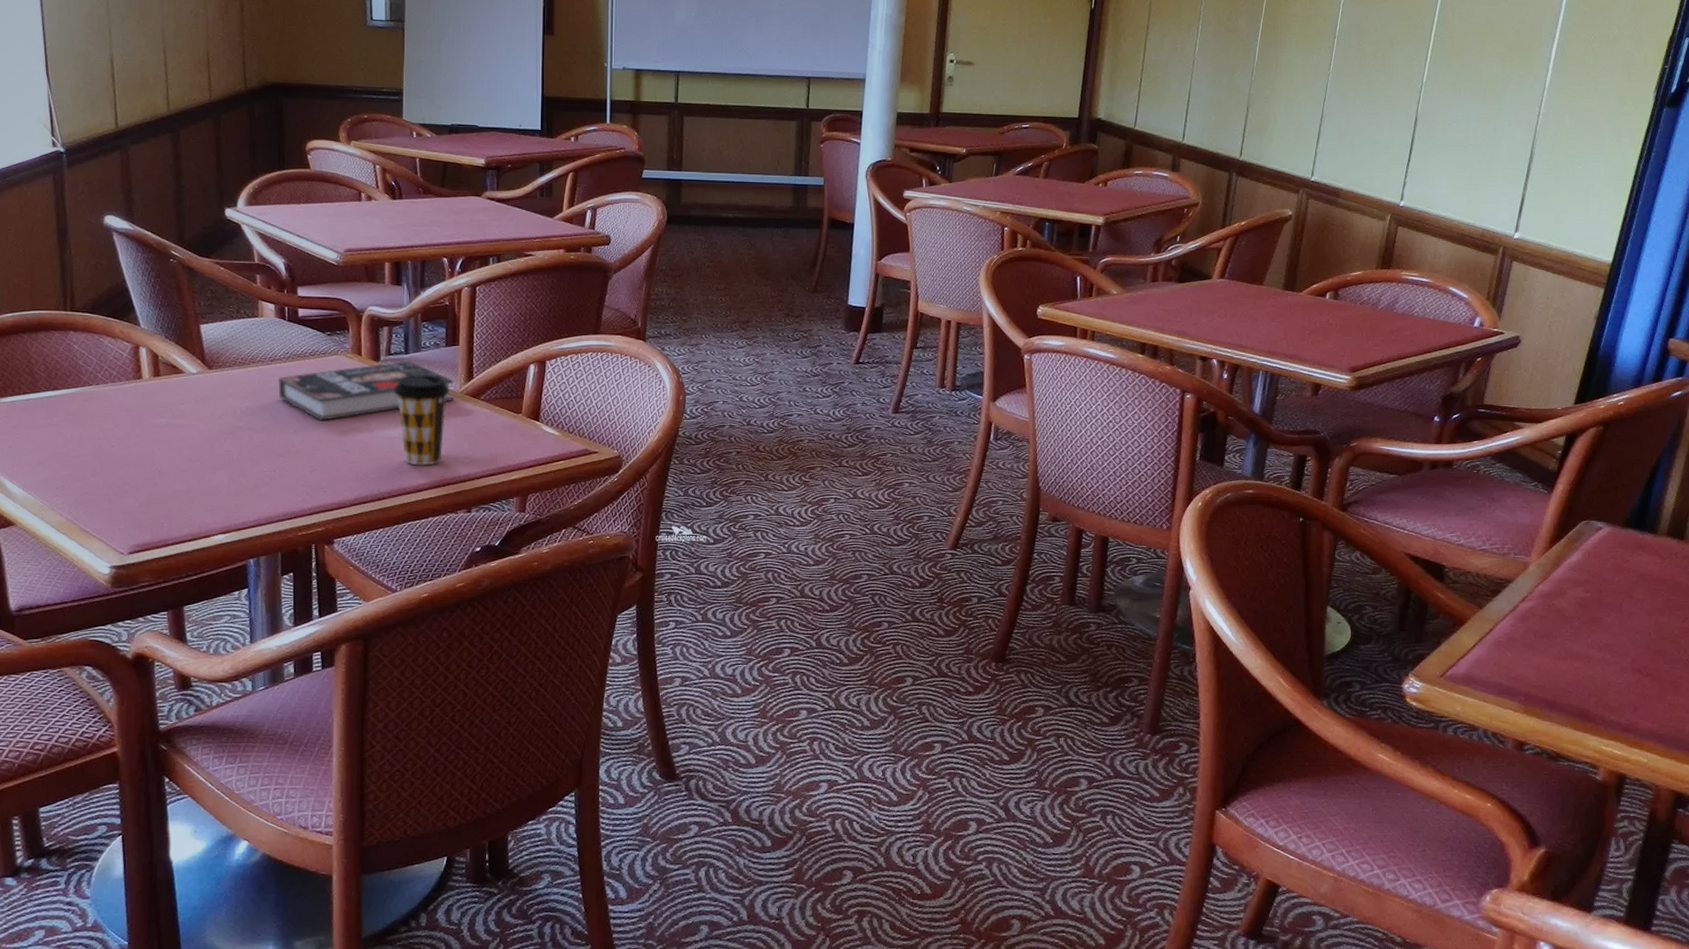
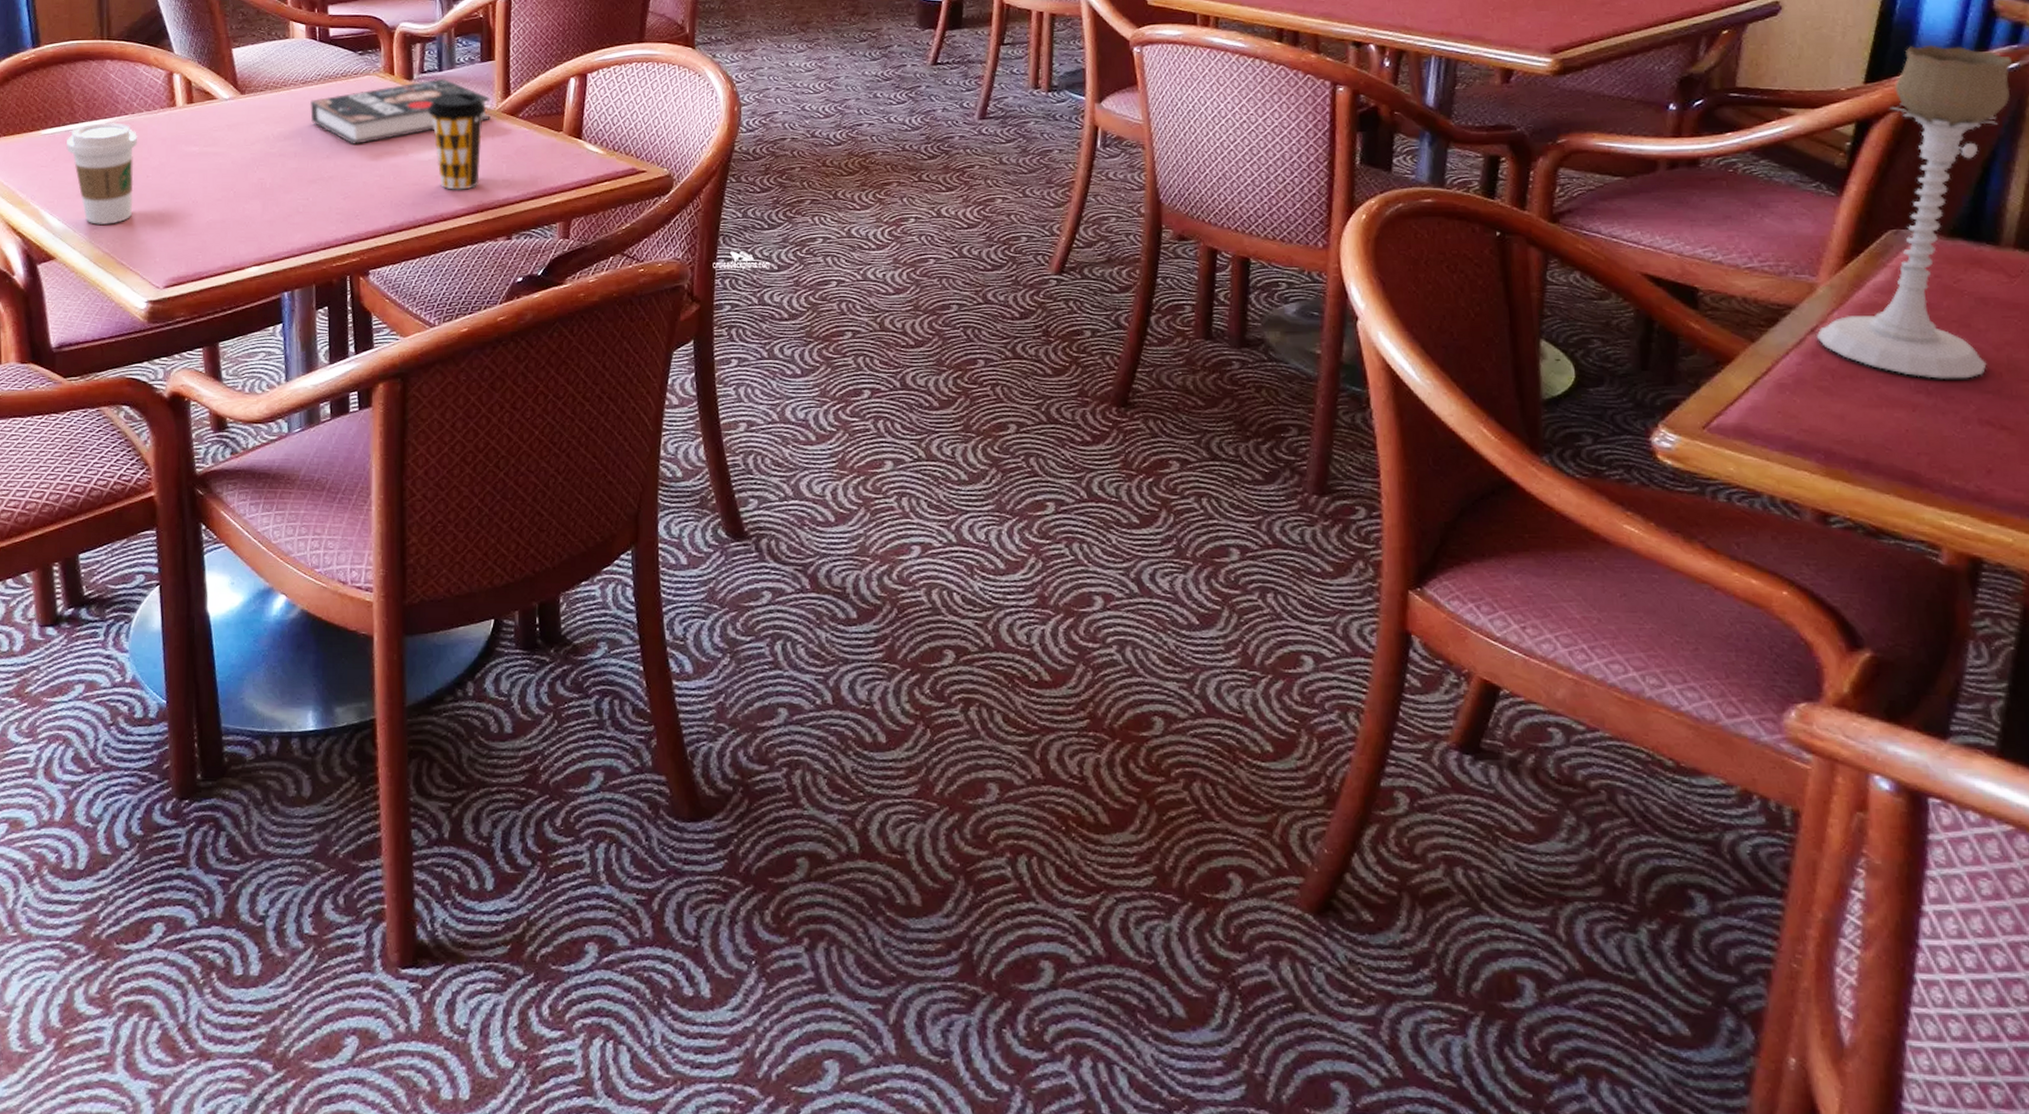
coffee cup: none [26,392,103,492] -> present [65,122,138,225]
candle holder: none [1525,375,1678,637] -> present [1816,44,2013,379]

